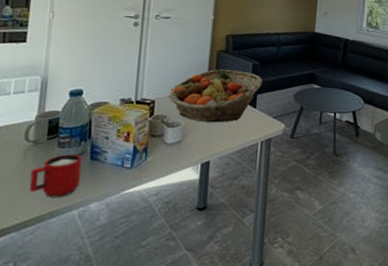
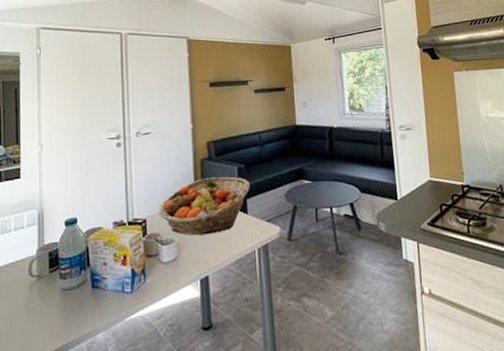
mug: present [29,154,83,198] -> none [38,284,85,332]

